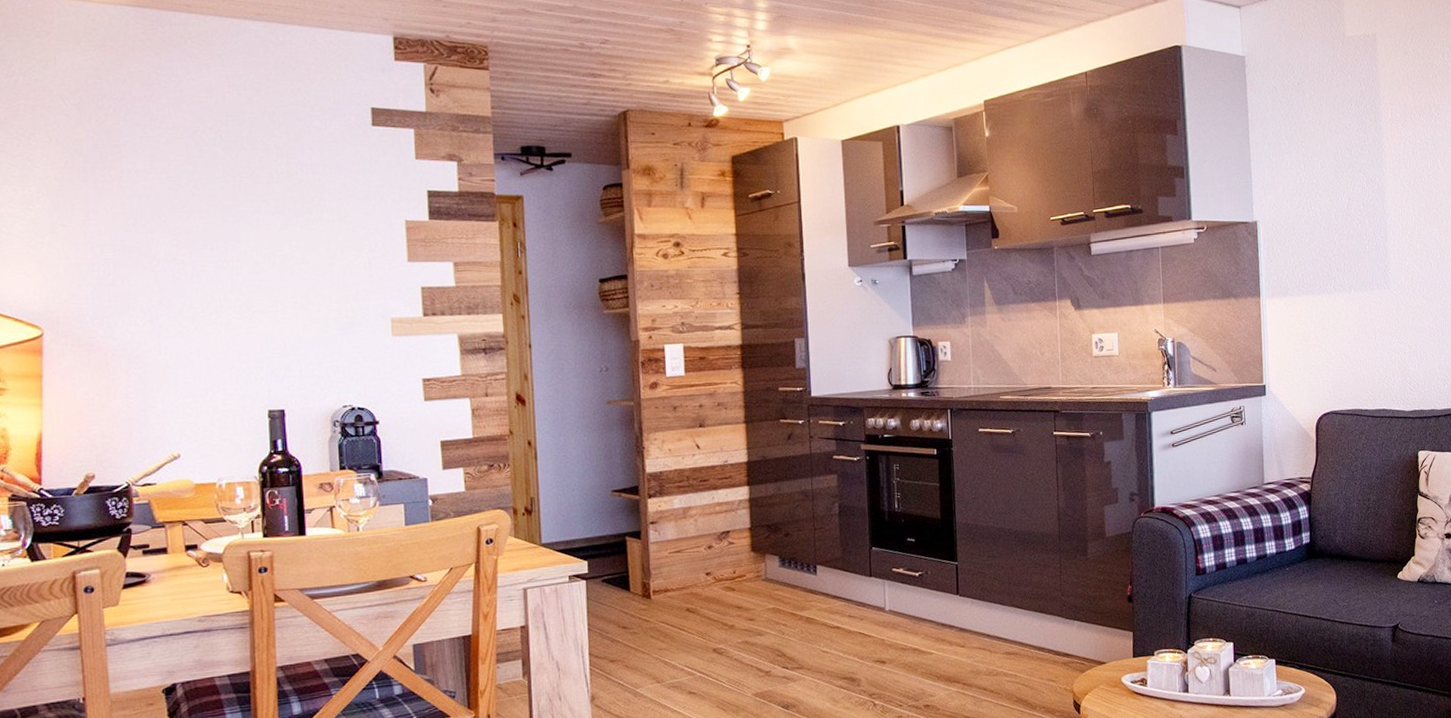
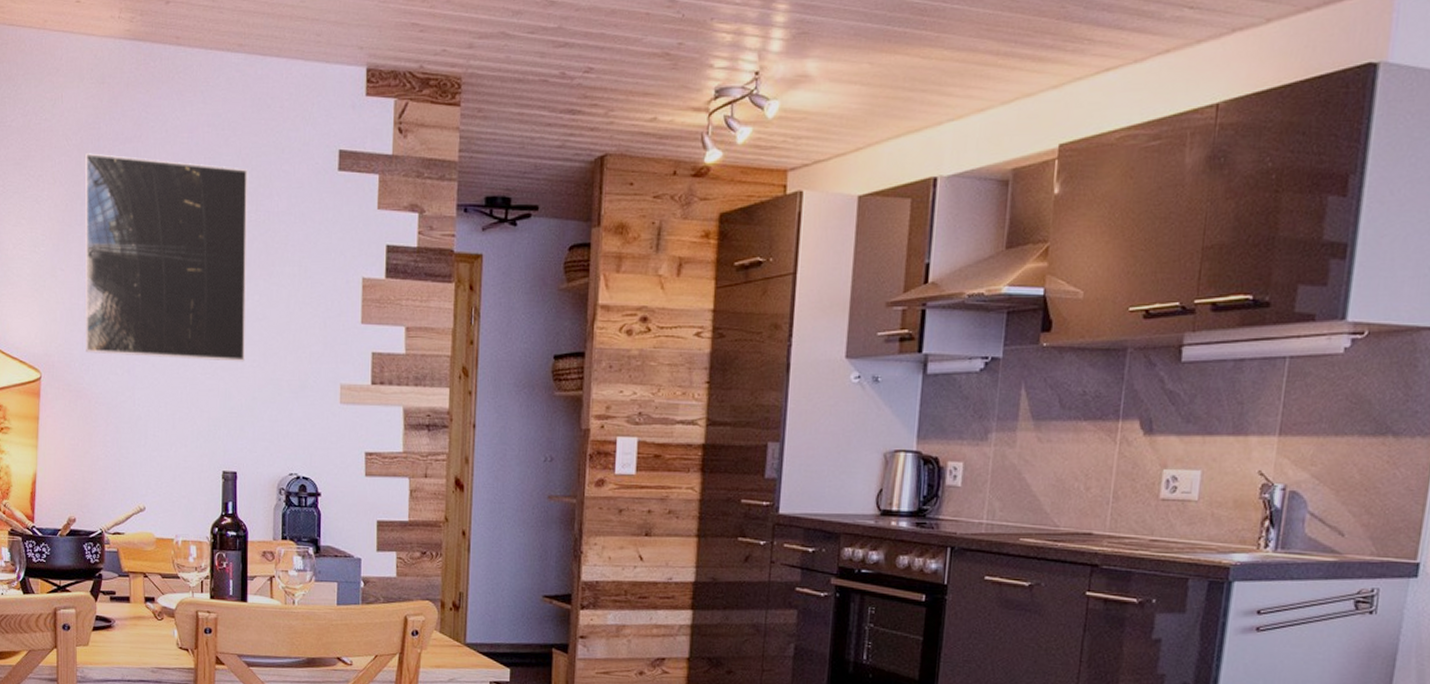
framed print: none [85,112,285,307] -> present [84,153,249,362]

